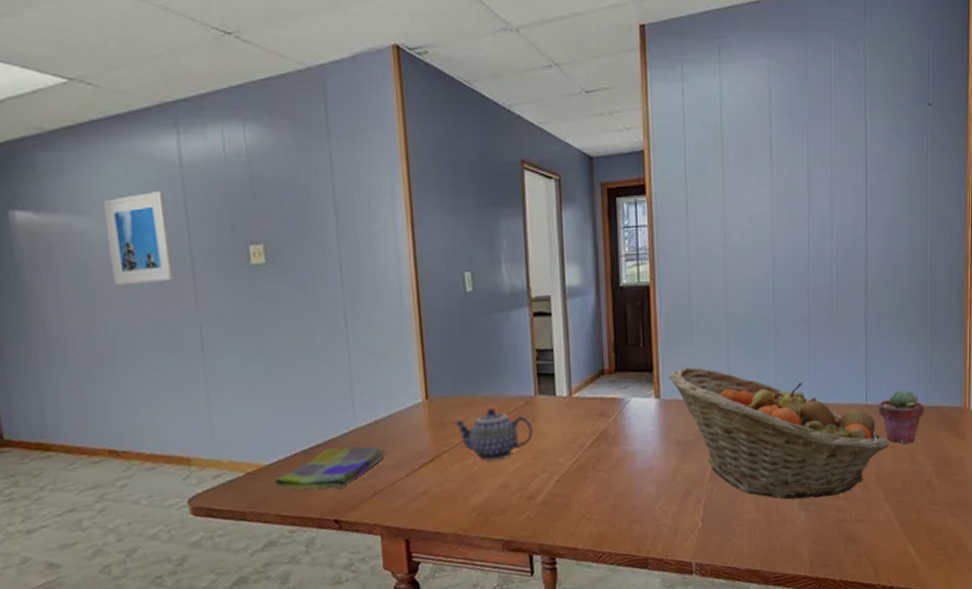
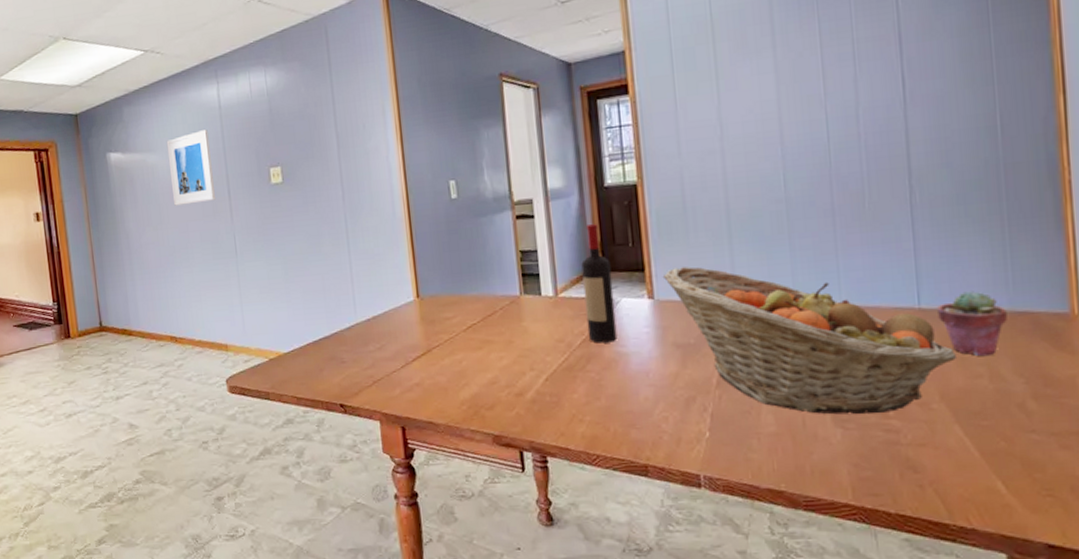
dish towel: present [273,446,386,490] -> none [290,339,383,376]
teapot: present [453,408,533,461] -> none [442,307,520,357]
wine bottle: none [595,324,626,443] -> present [581,224,618,343]

